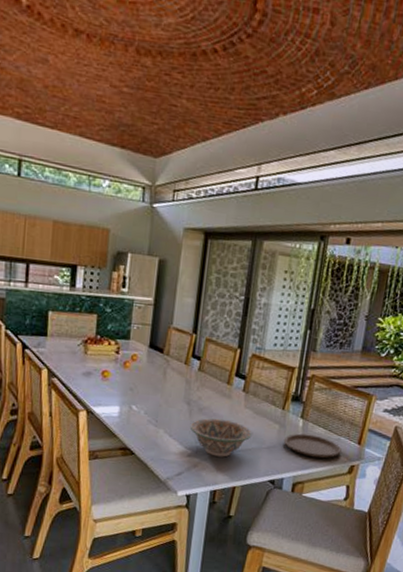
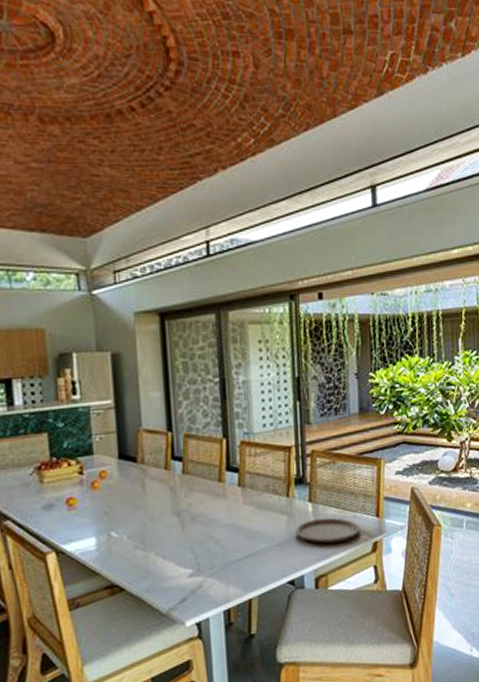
decorative bowl: present [189,418,252,457] -> none [185,523,259,570]

